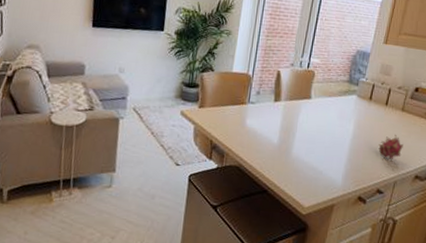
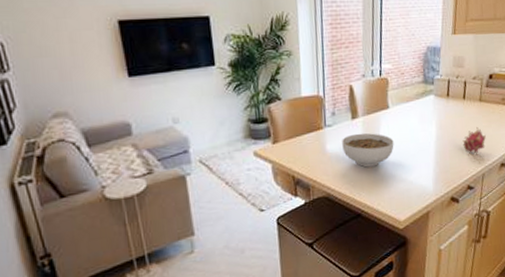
bowl: none [261,115,311,149] -> present [342,133,394,167]

